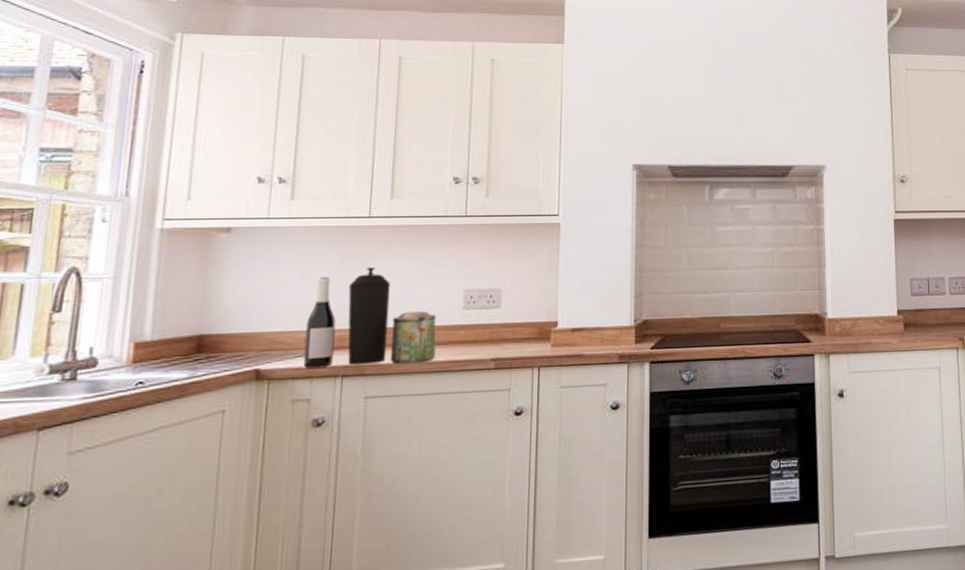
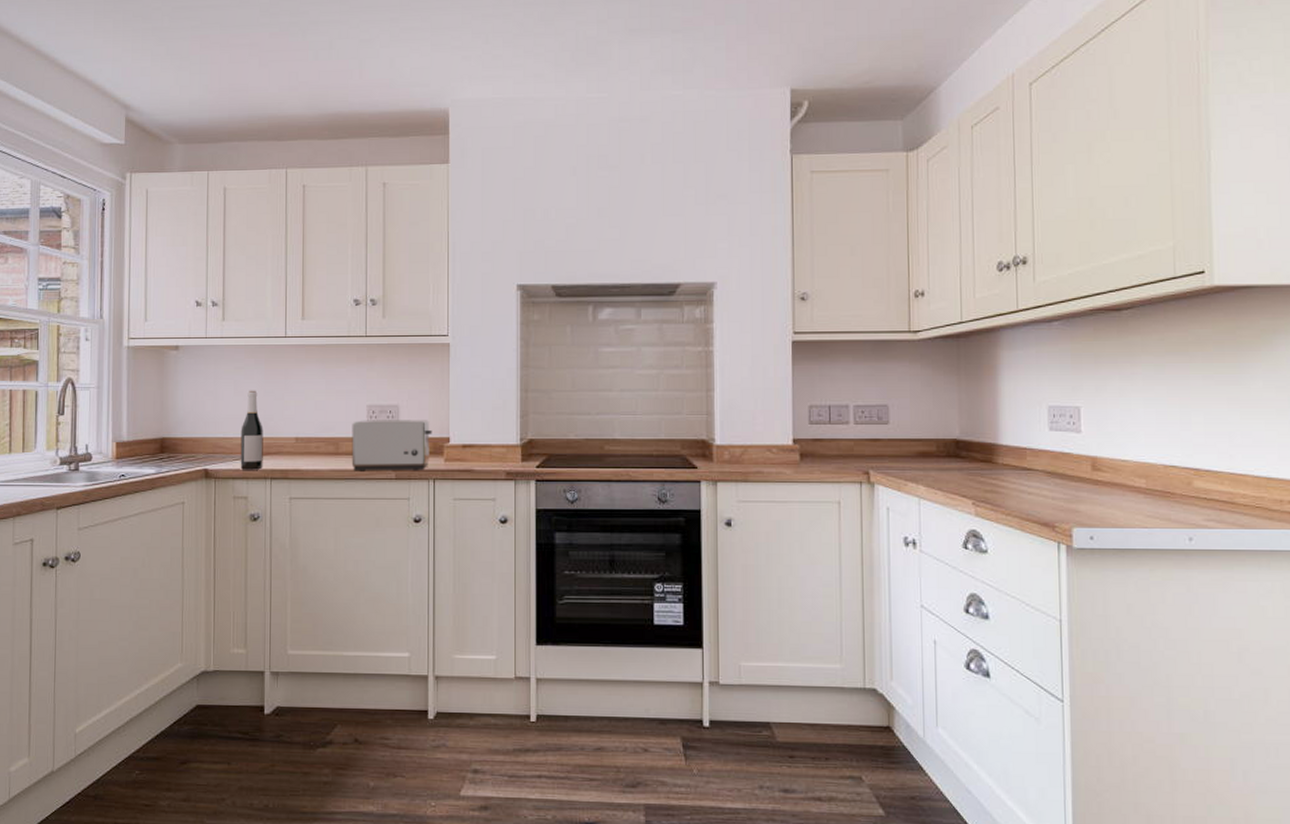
canister: present [347,267,391,366] -> none [271,382,306,470]
canister: present [391,311,436,365] -> none [308,424,345,471]
toaster: none [443,303,539,363] -> present [351,420,432,472]

